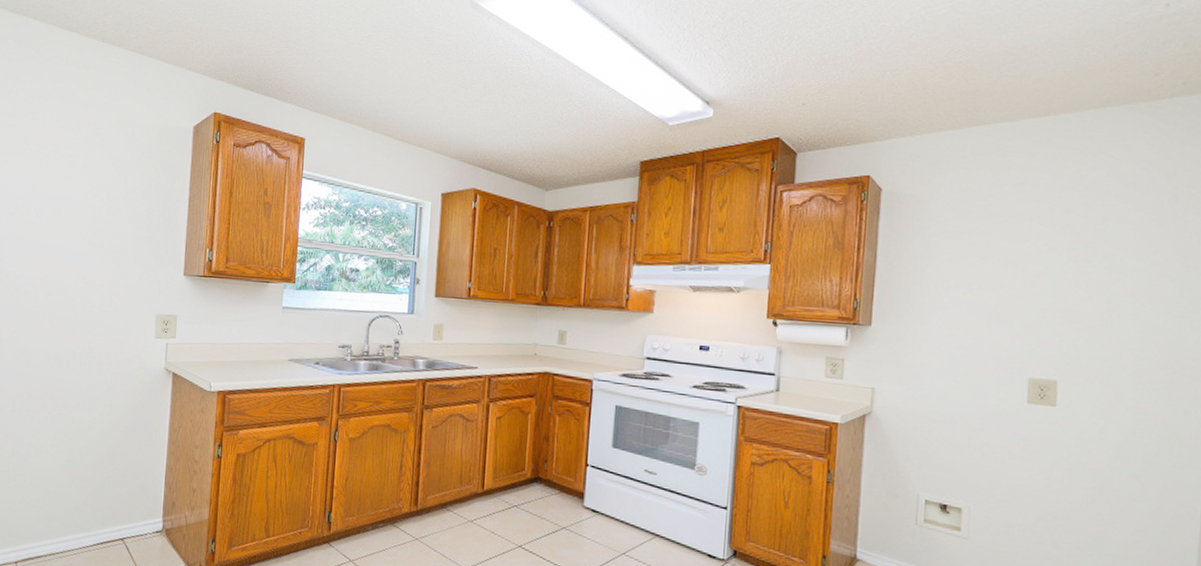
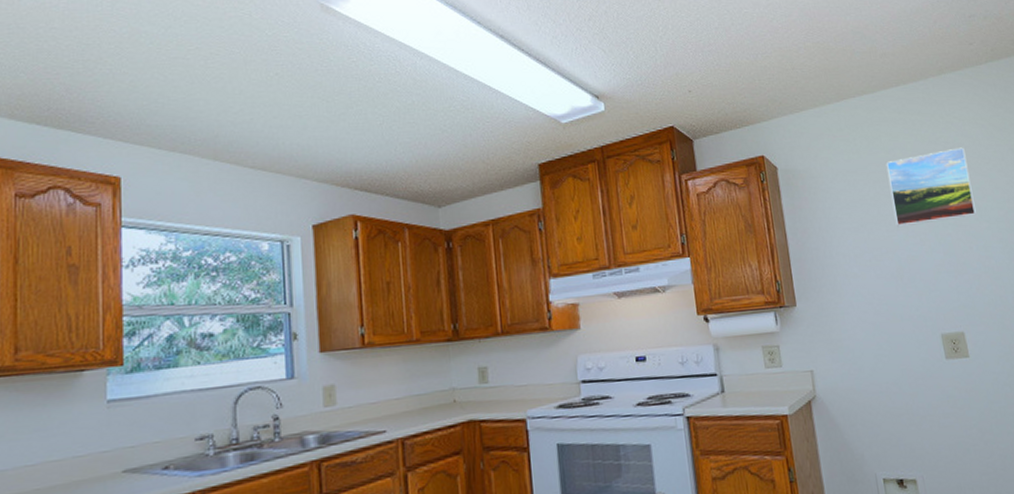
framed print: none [1004,189,1113,265] -> present [885,147,977,226]

